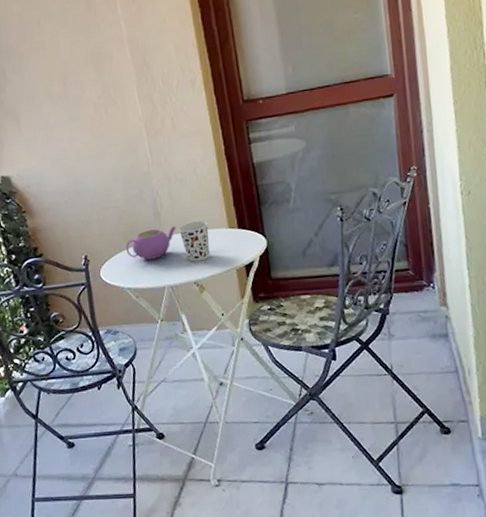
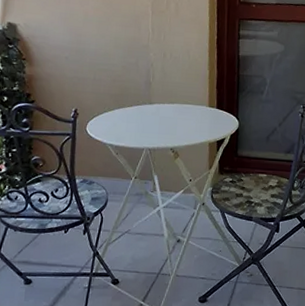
teapot: present [125,225,176,260] -> none [114,96,163,123]
cup: present [177,221,210,262] -> none [164,96,192,131]

